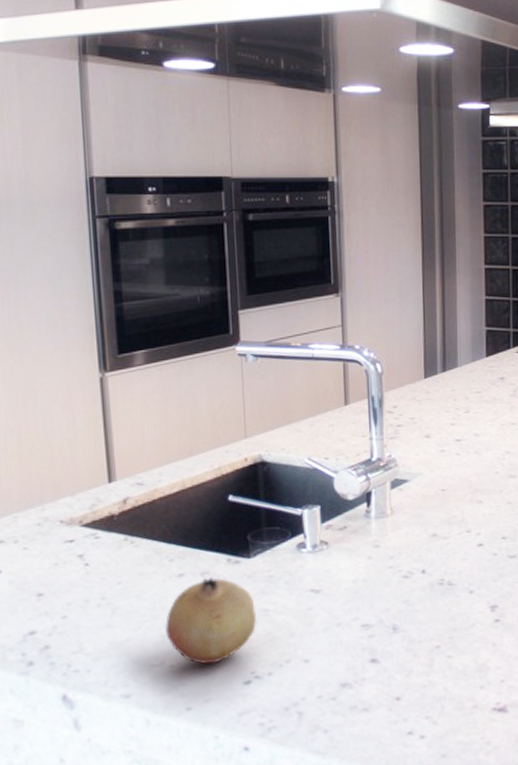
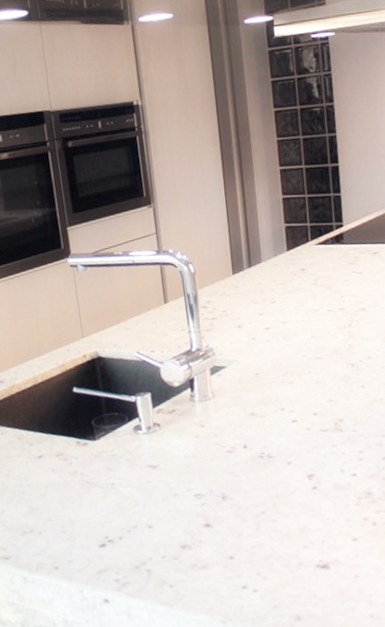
fruit: present [164,576,257,665] -> none [31,457,106,531]

